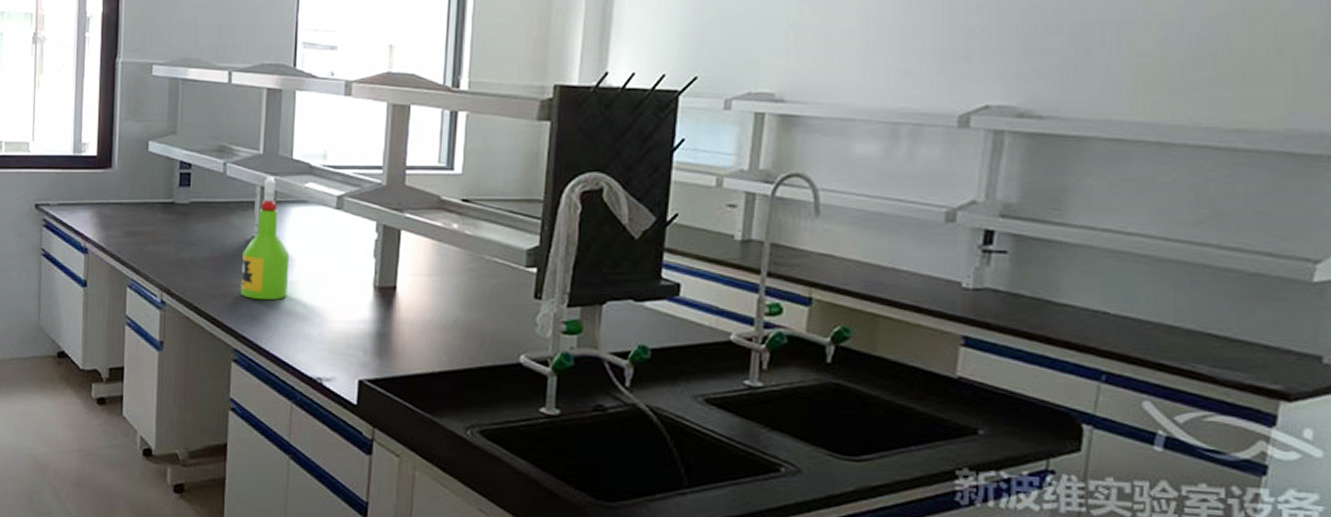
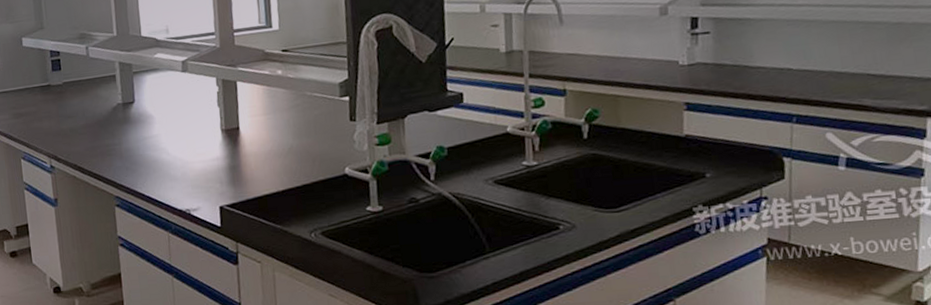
spray bottle: present [240,175,290,301] -> none [111,52,153,154]

